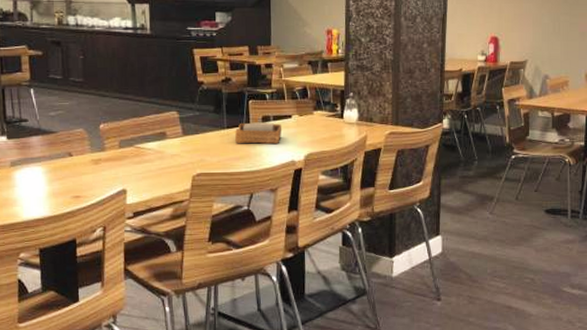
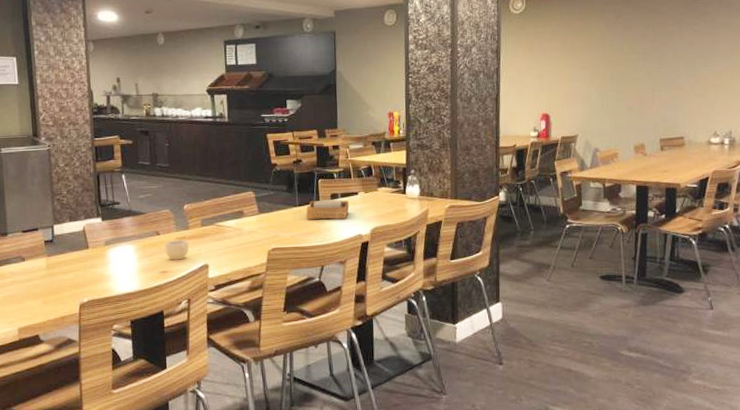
cup: none [78,162,105,184] -> present [165,240,189,260]

